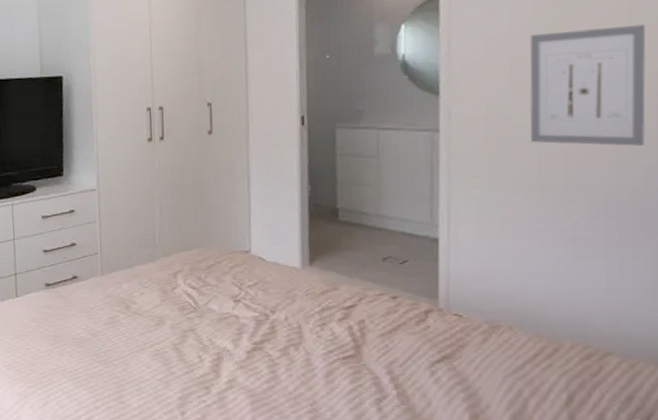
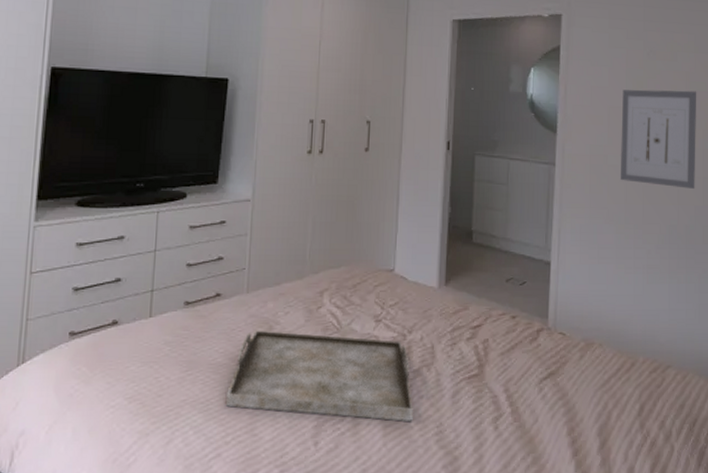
serving tray: none [92,309,283,399] -> present [226,330,413,422]

